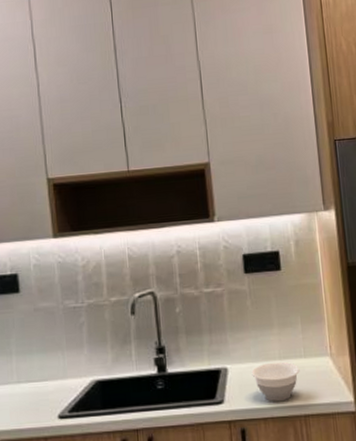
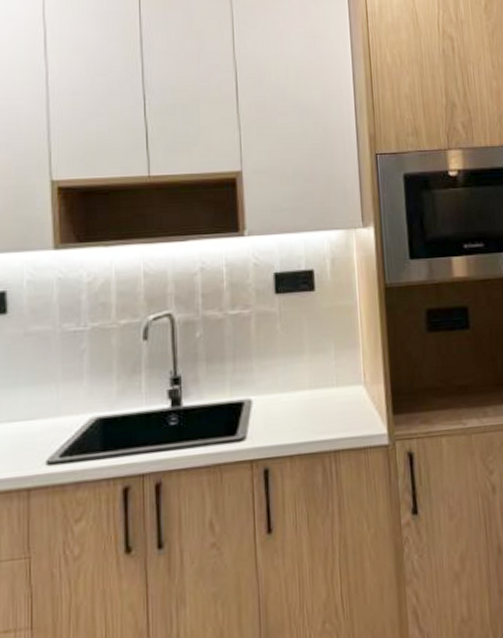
bowl: present [251,362,300,401] -> none [278,391,331,436]

